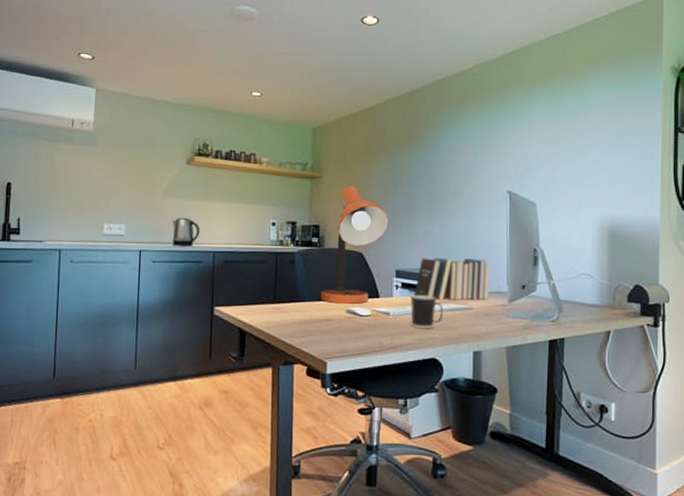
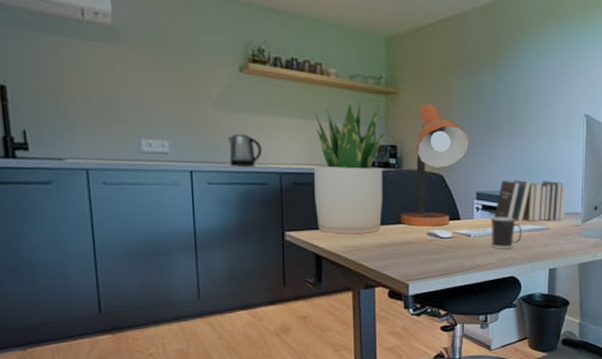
planter: none [242,185,309,311] -> present [314,101,385,235]

